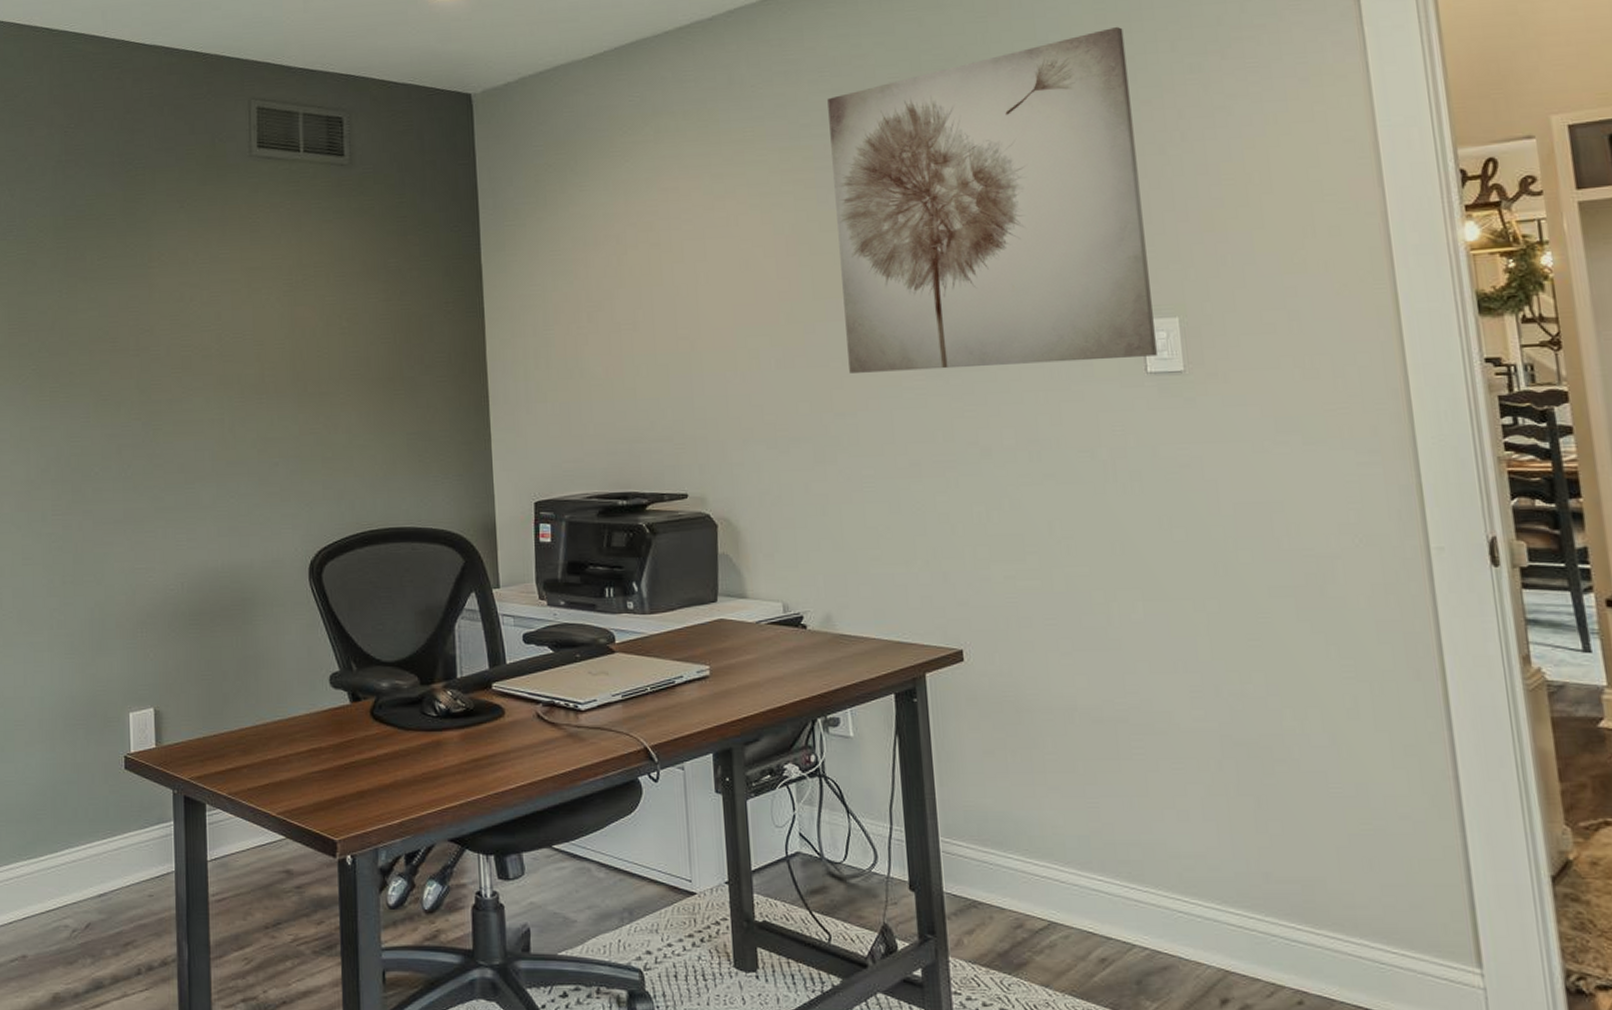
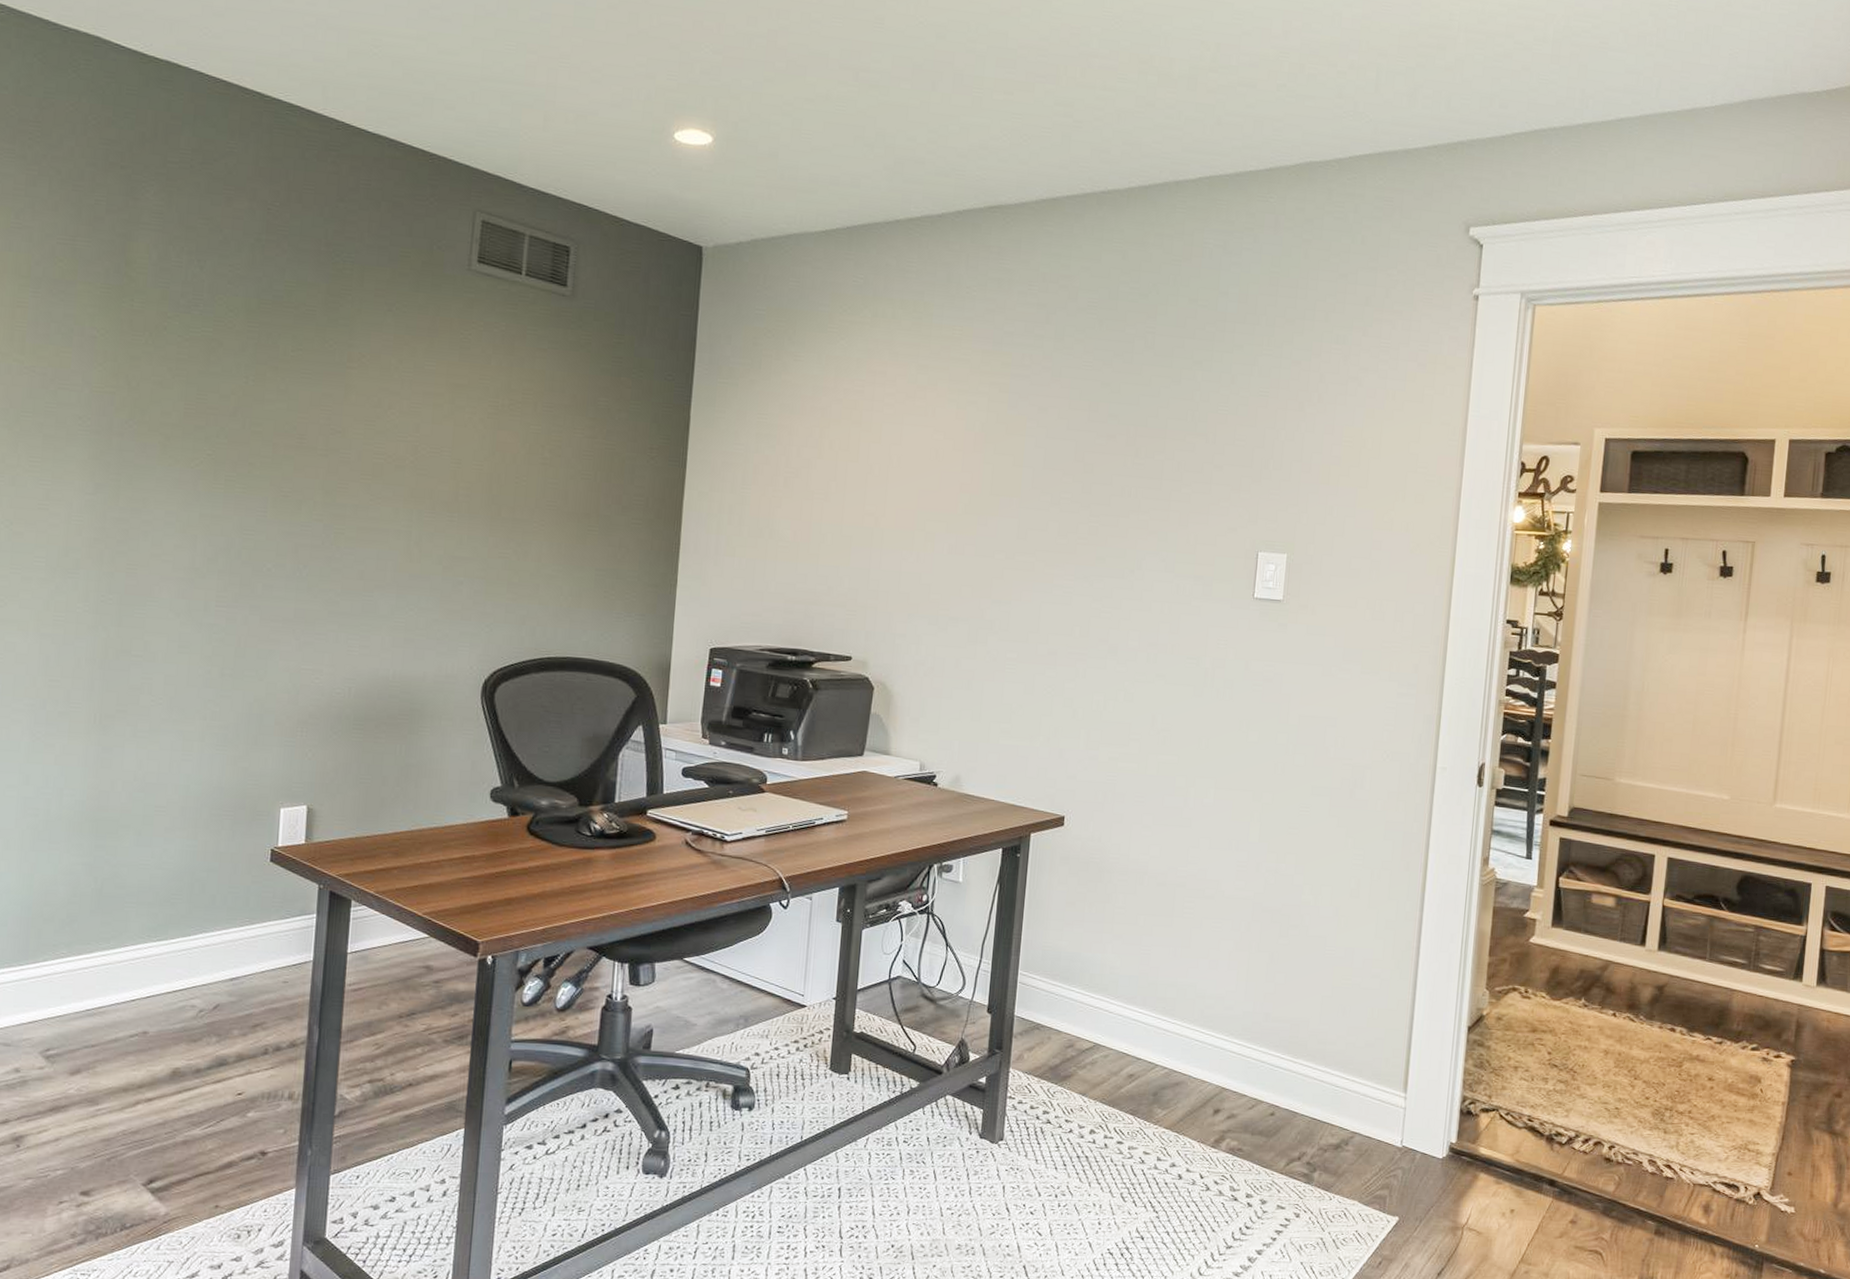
wall art: present [827,26,1157,373] -> none [1011,290,1290,585]

